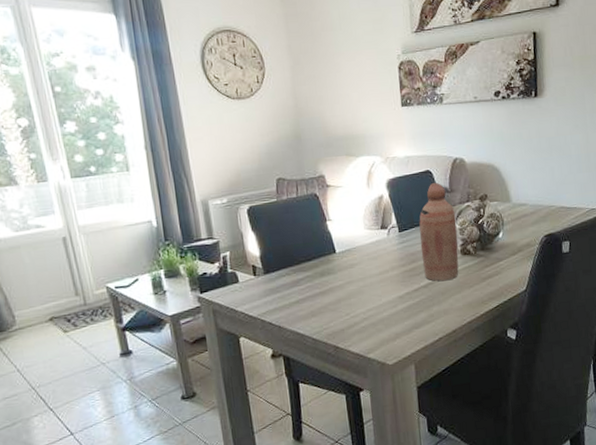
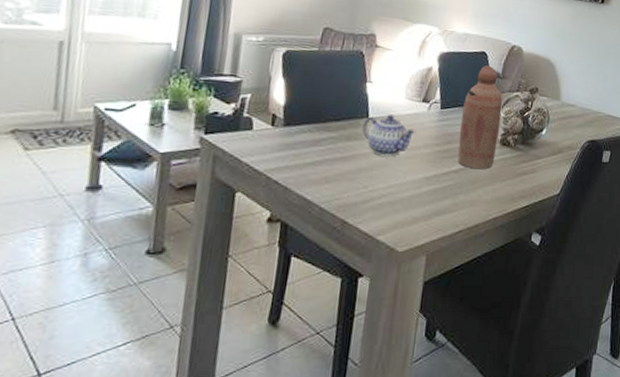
teapot: none [332,246,381,285] -> present [362,114,416,157]

